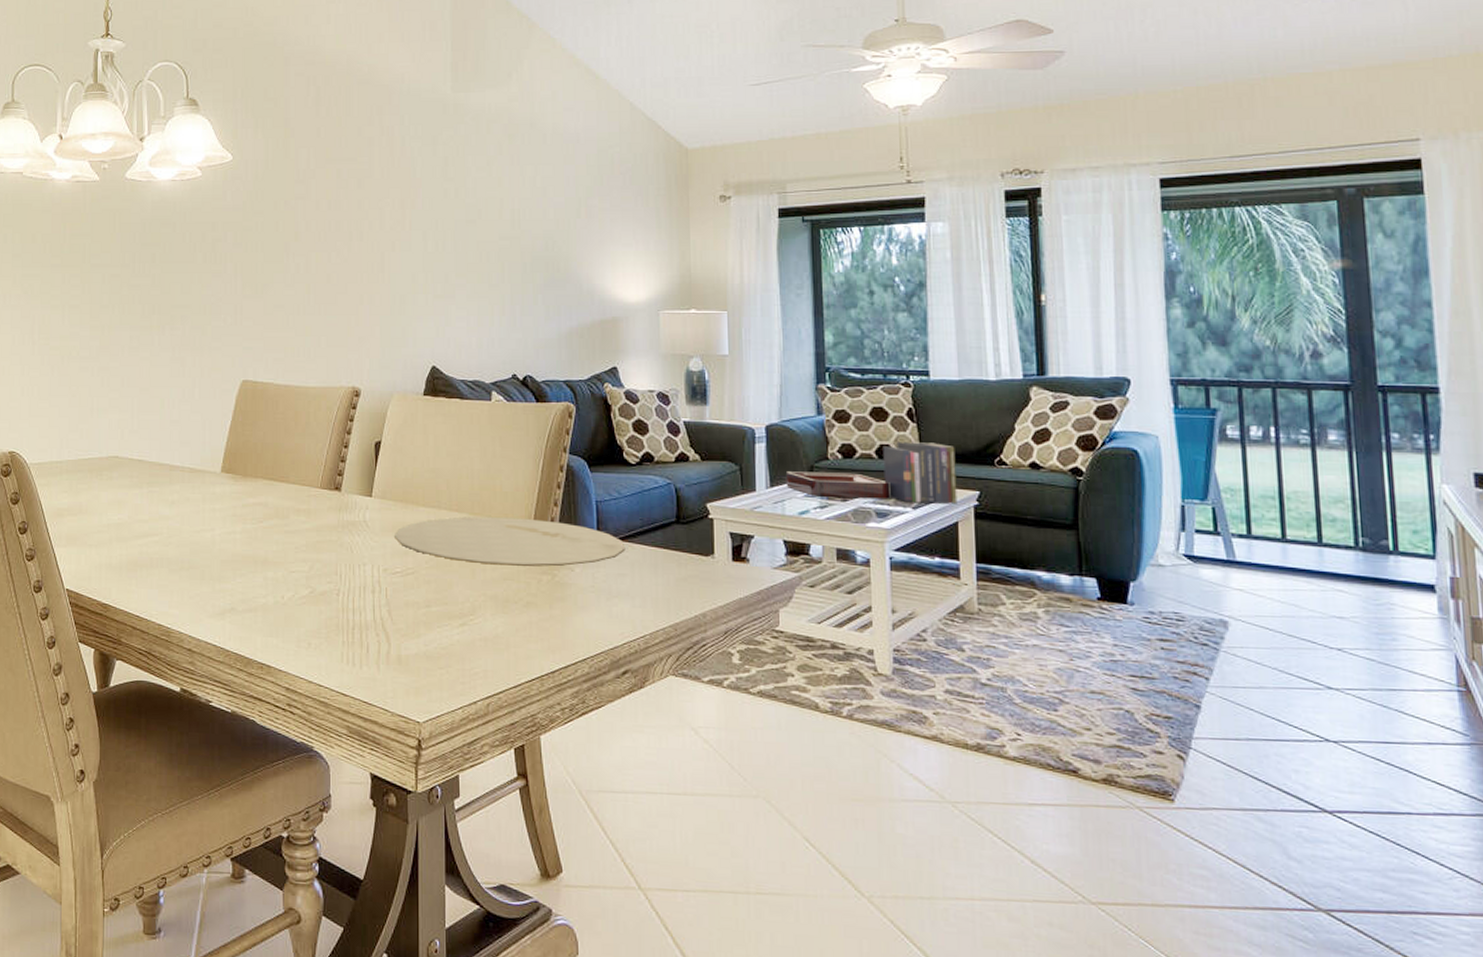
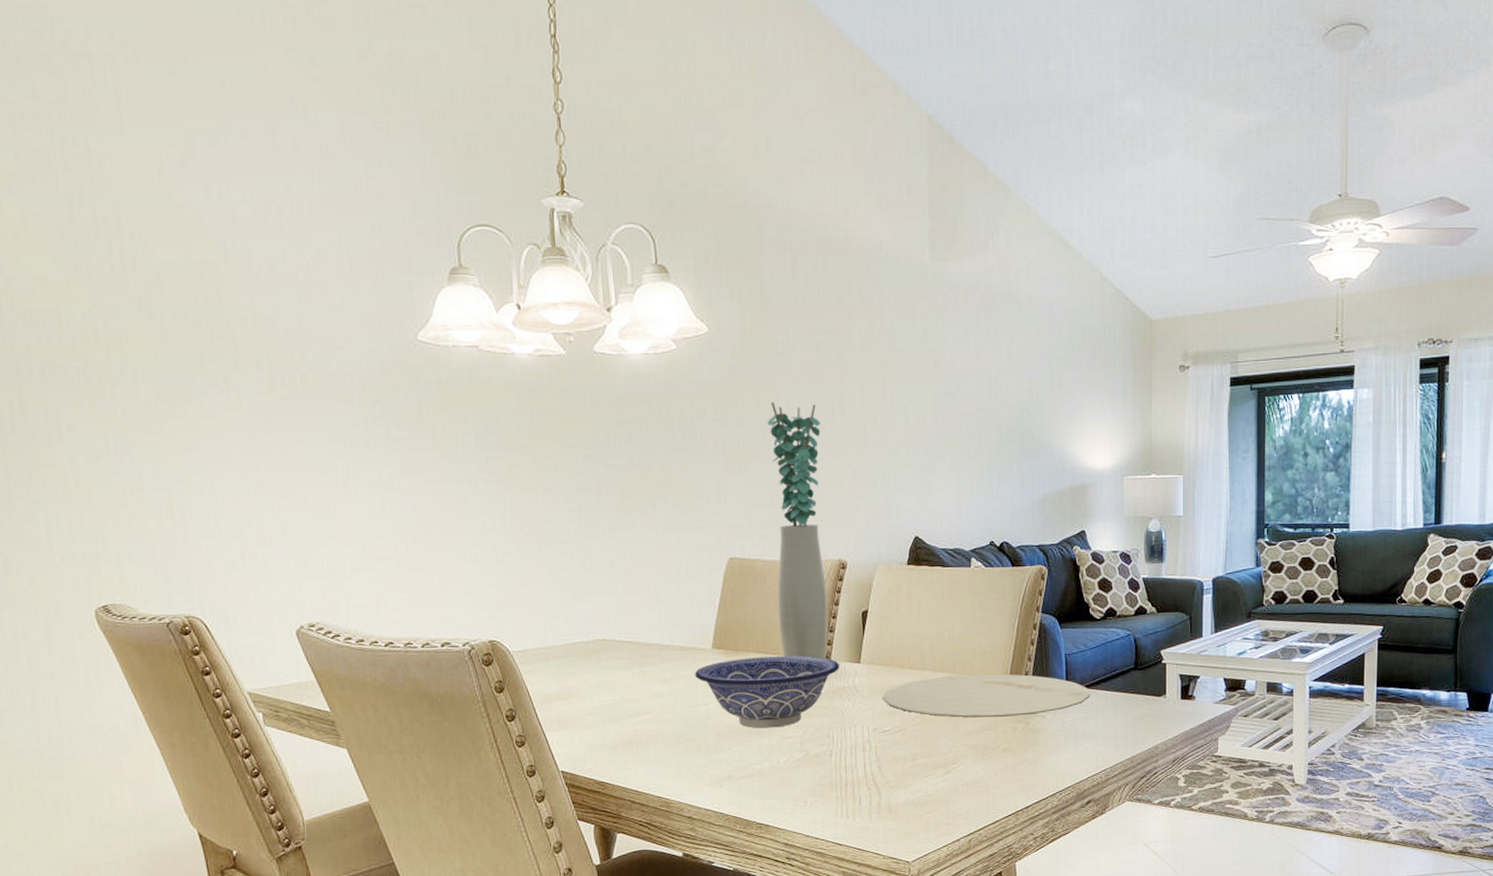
decorative bowl: none [203,483,350,560] -> present [695,655,839,729]
vase: none [285,228,340,490] -> present [767,402,829,659]
decorative tray: present [785,471,889,499] -> none [1228,616,1312,639]
books: present [883,442,958,504] -> none [1308,586,1366,640]

